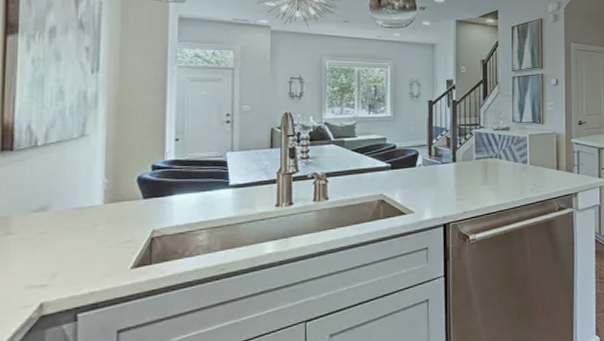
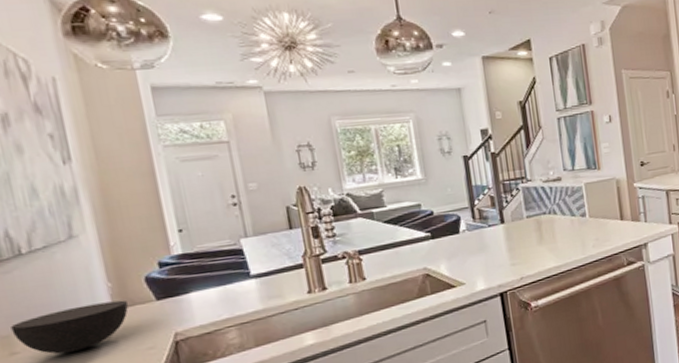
bowl: none [11,195,117,238] -> present [11,300,129,354]

